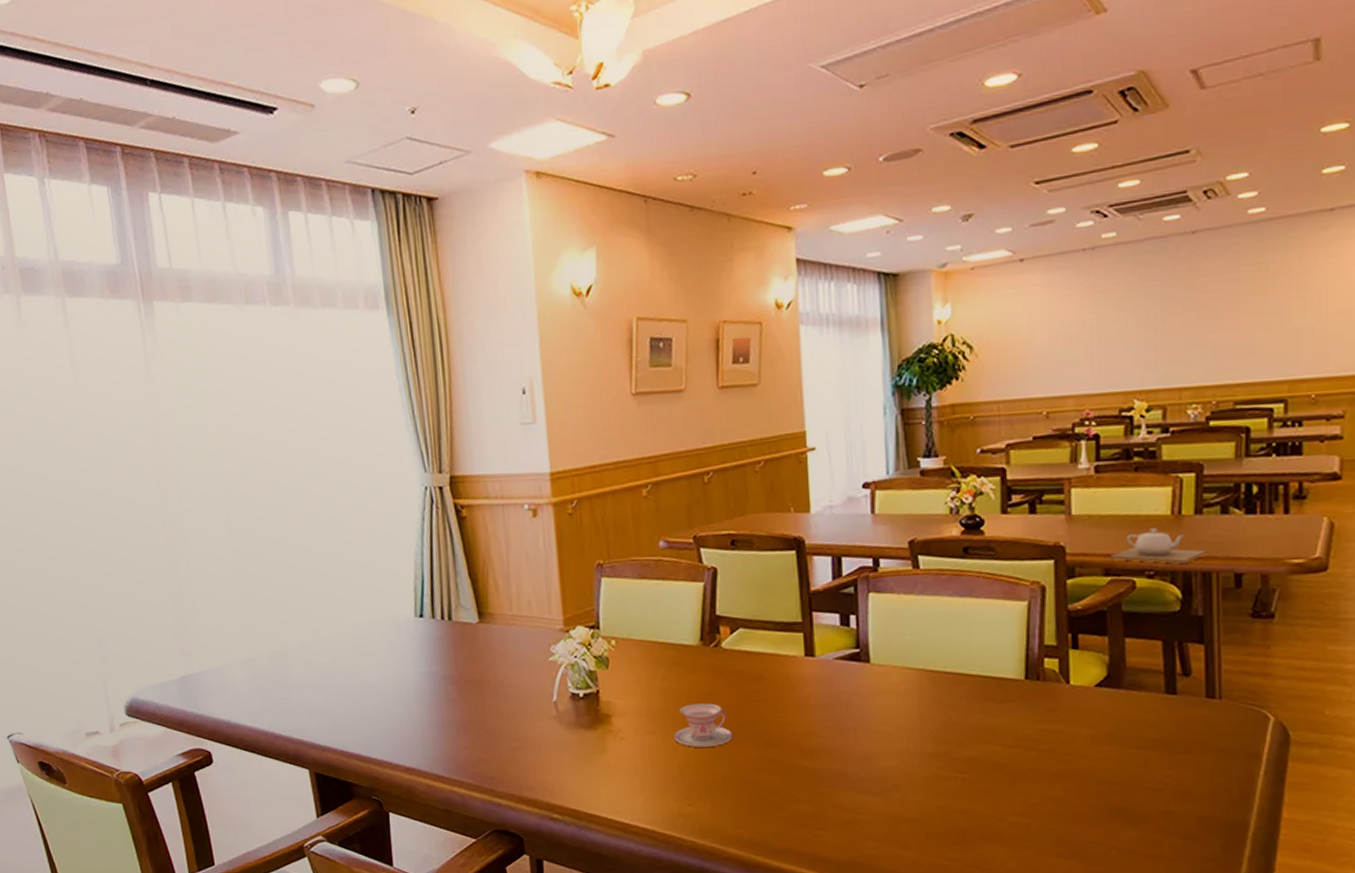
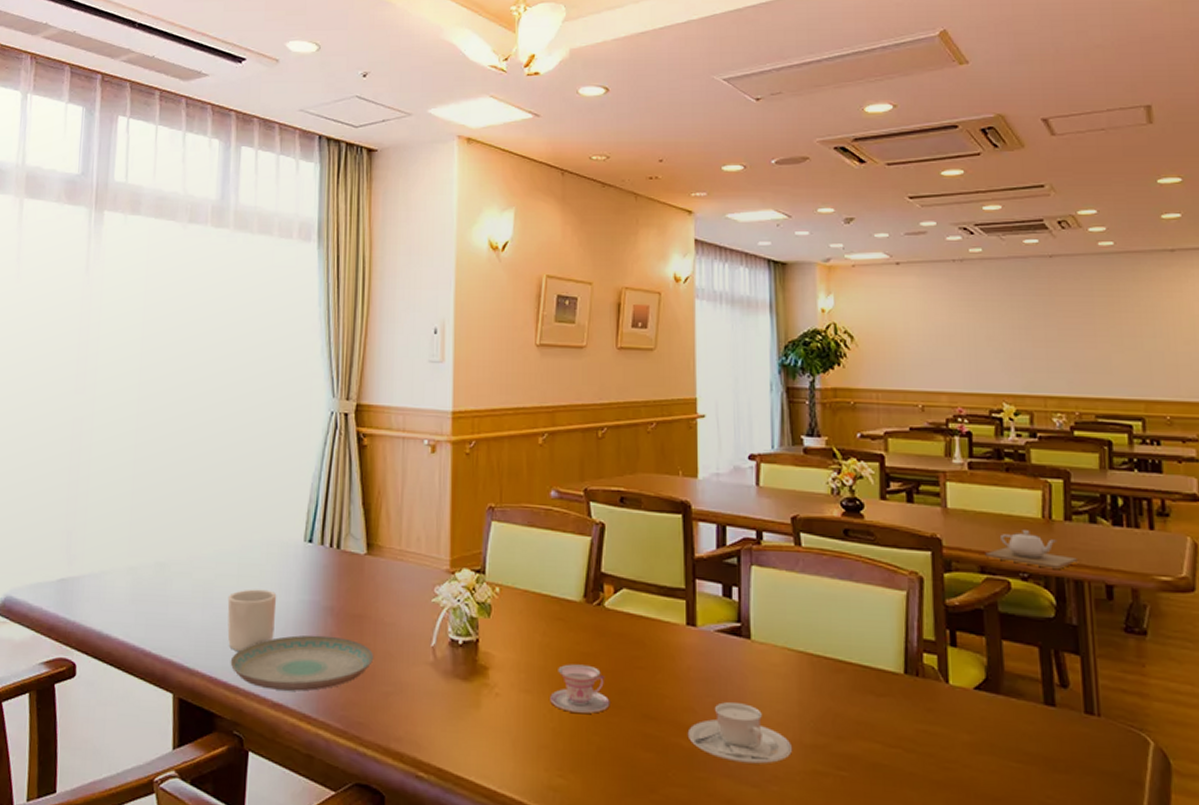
mug: none [347,666,398,726] -> present [227,589,277,652]
plate: none [359,702,498,756] -> present [230,635,374,692]
teacup: none [810,723,915,776] -> present [687,702,793,765]

